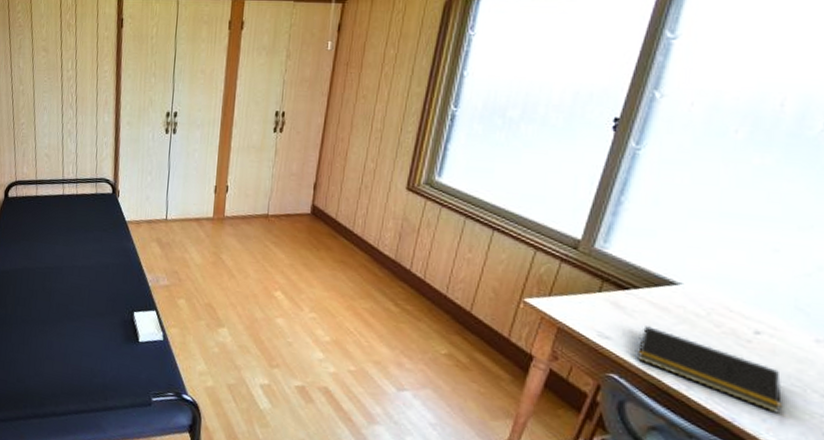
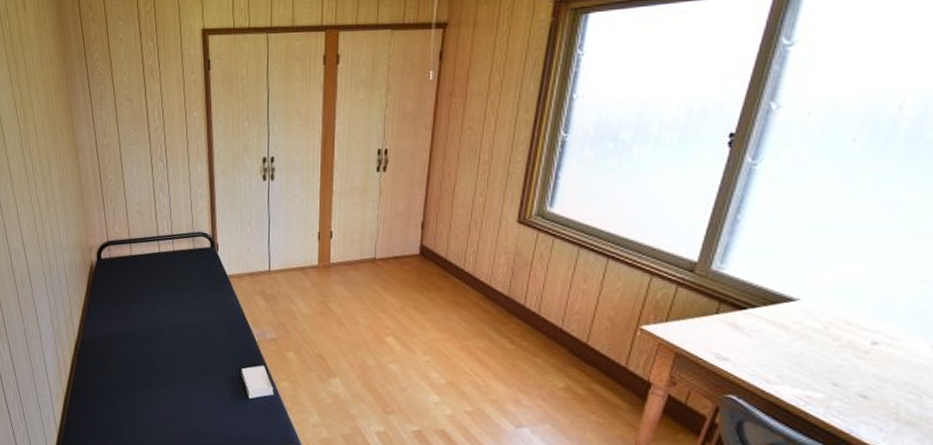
notepad: present [638,326,784,414] -> none [756,345,900,422]

